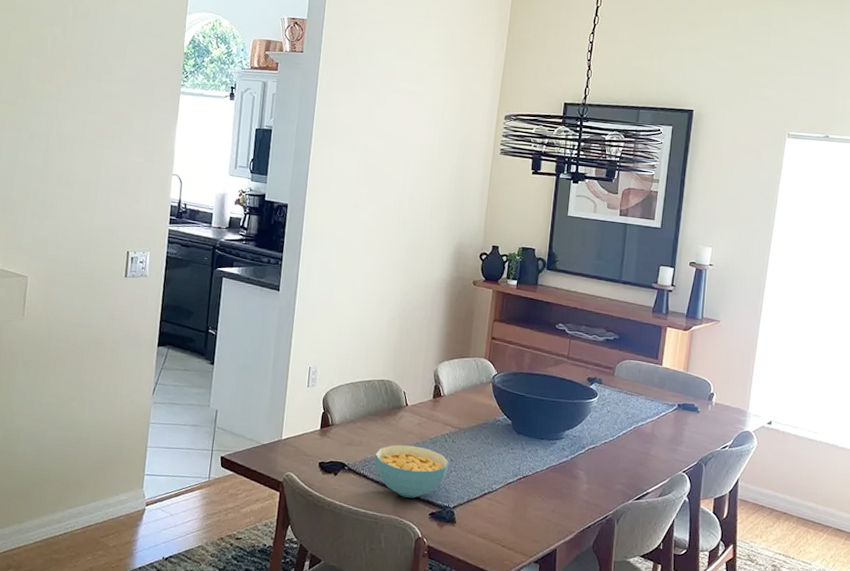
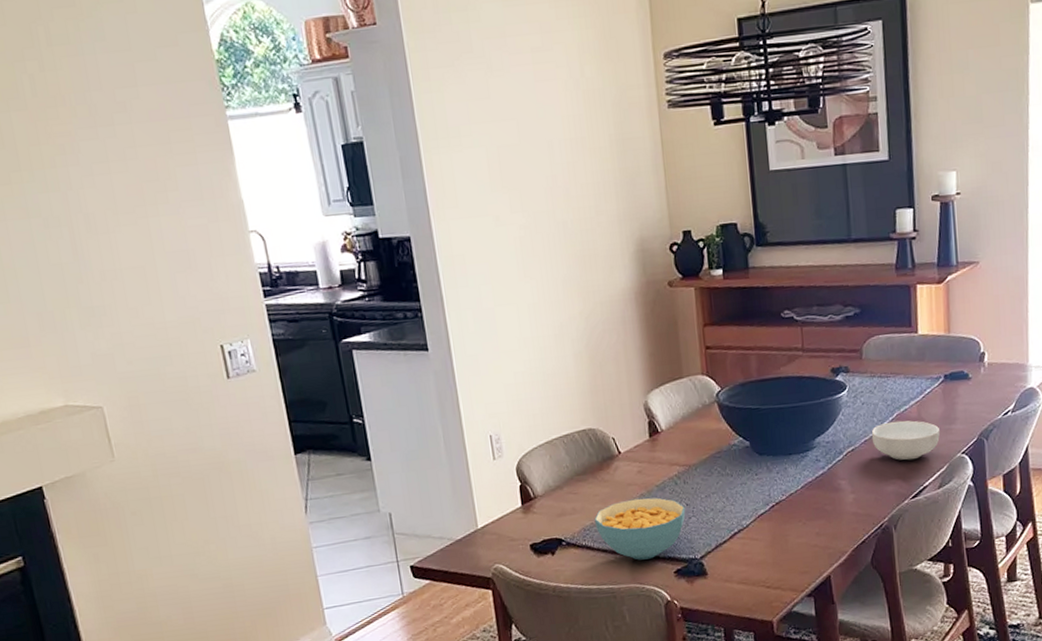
cereal bowl: none [610,431,667,468] -> present [871,420,940,461]

